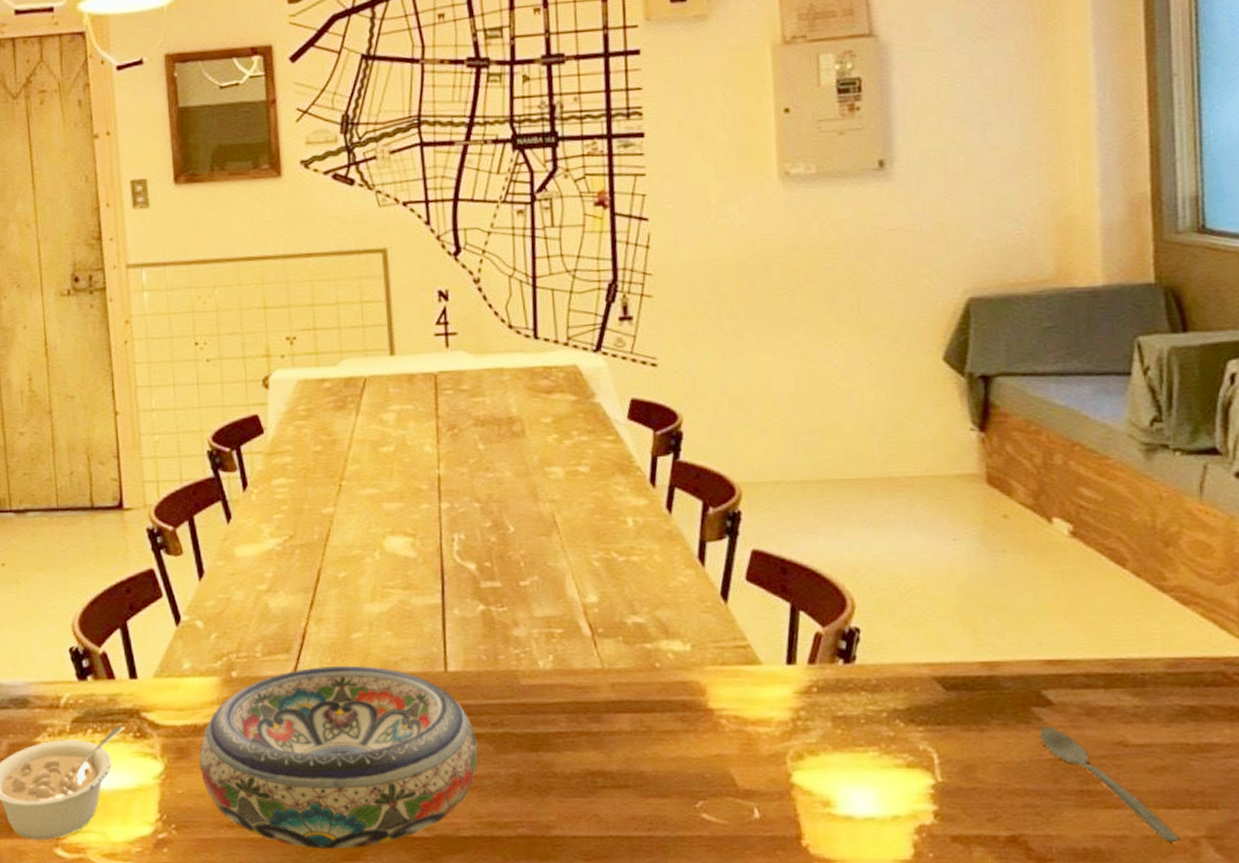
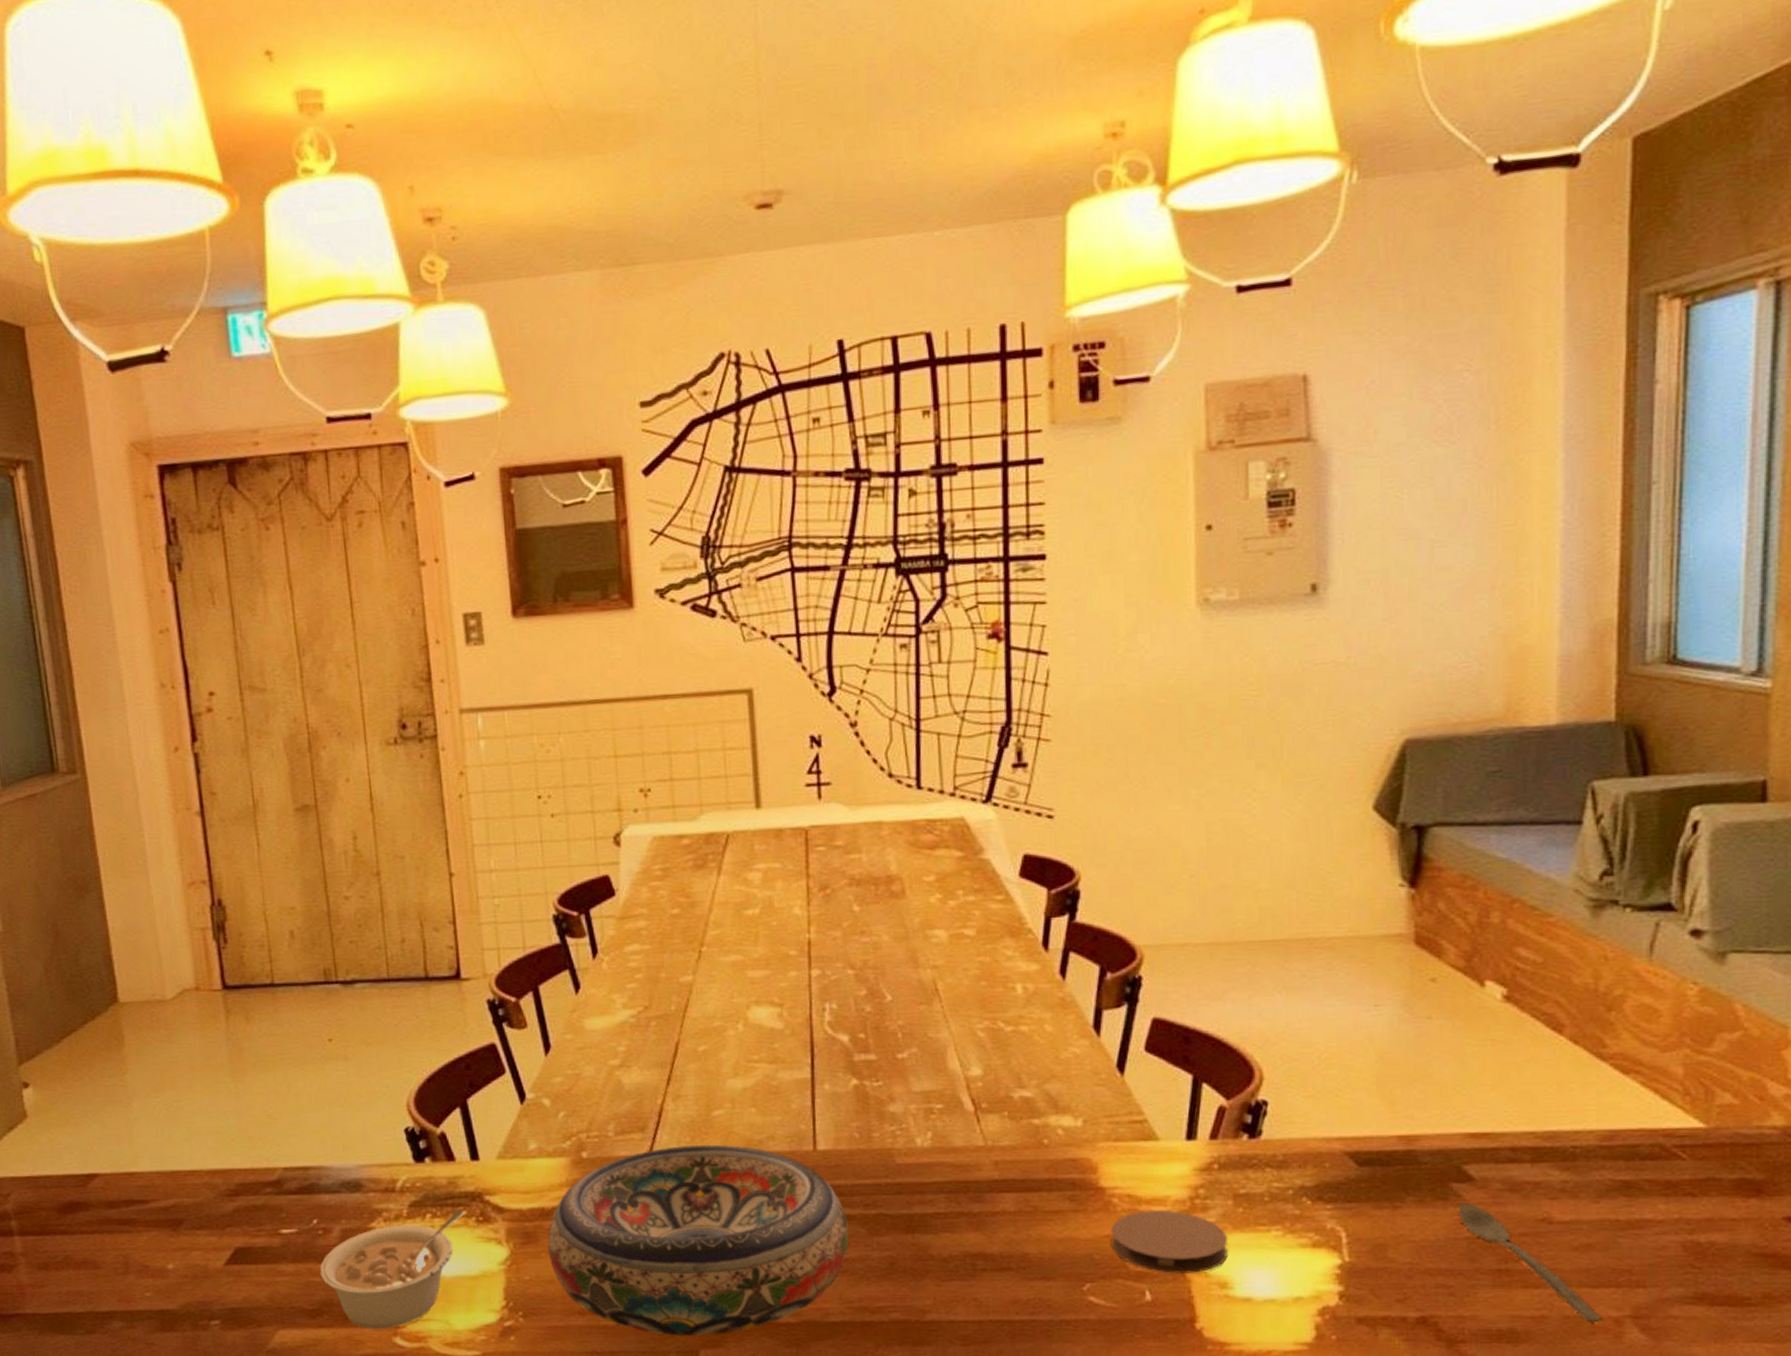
coaster: none [719,730,829,792] -> present [1110,1209,1228,1273]

